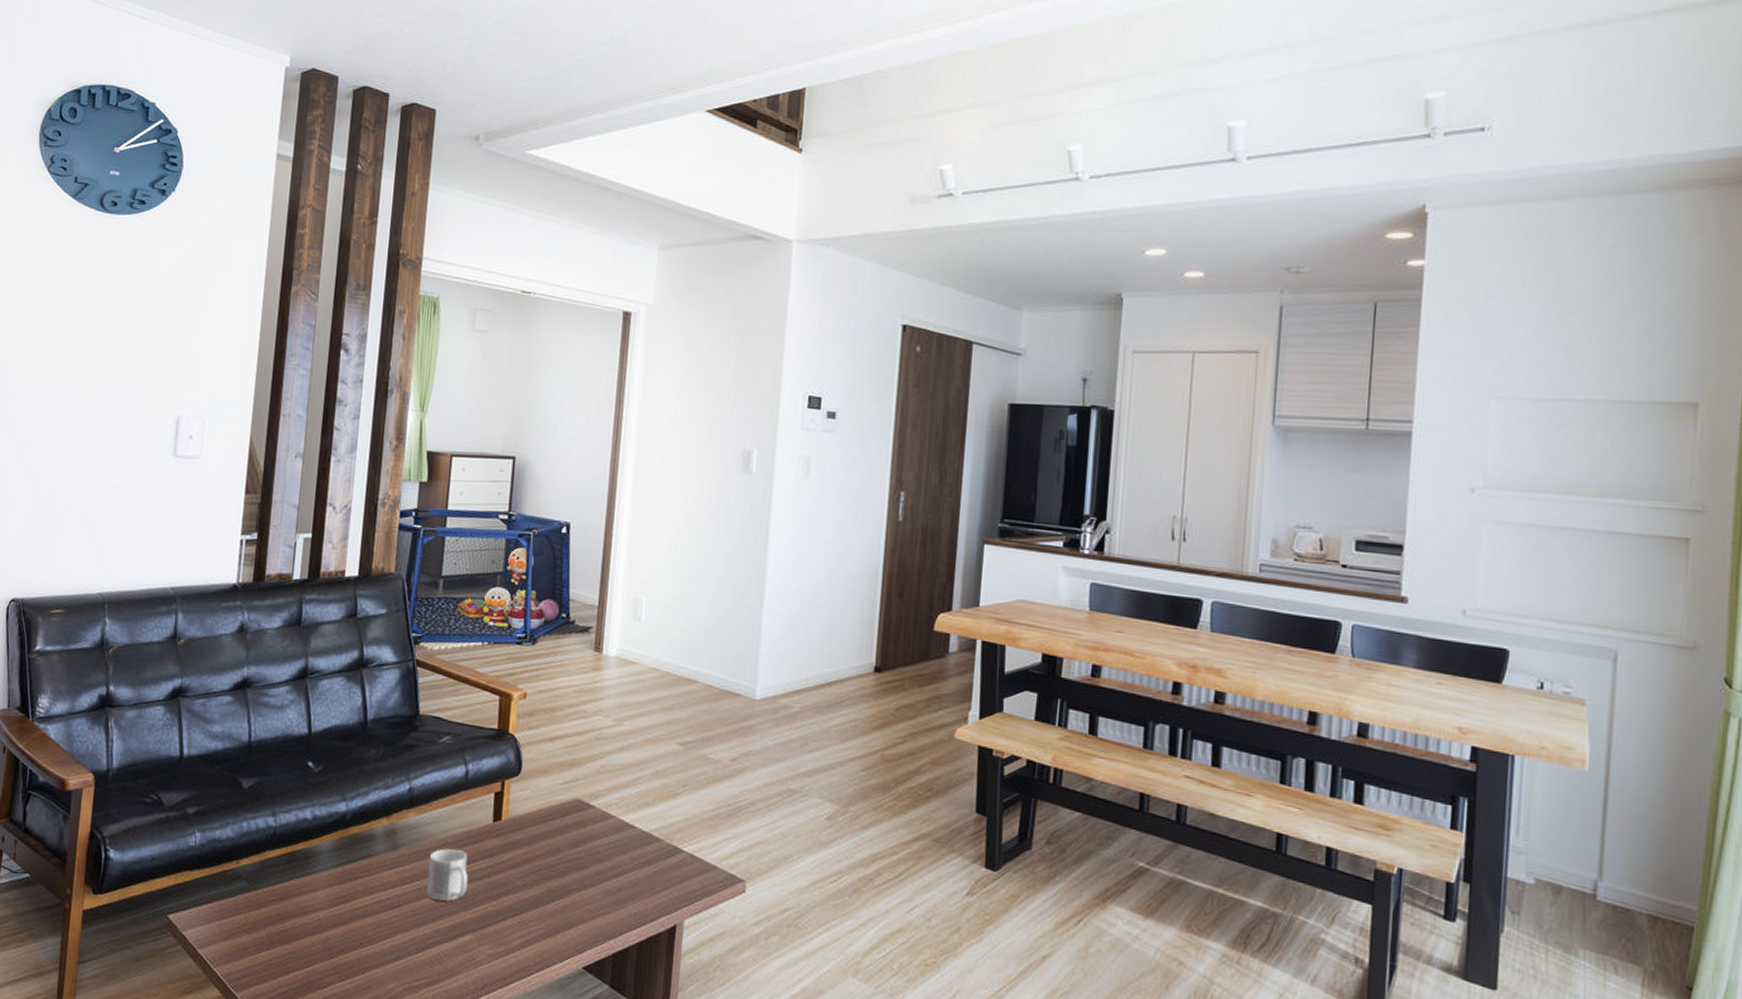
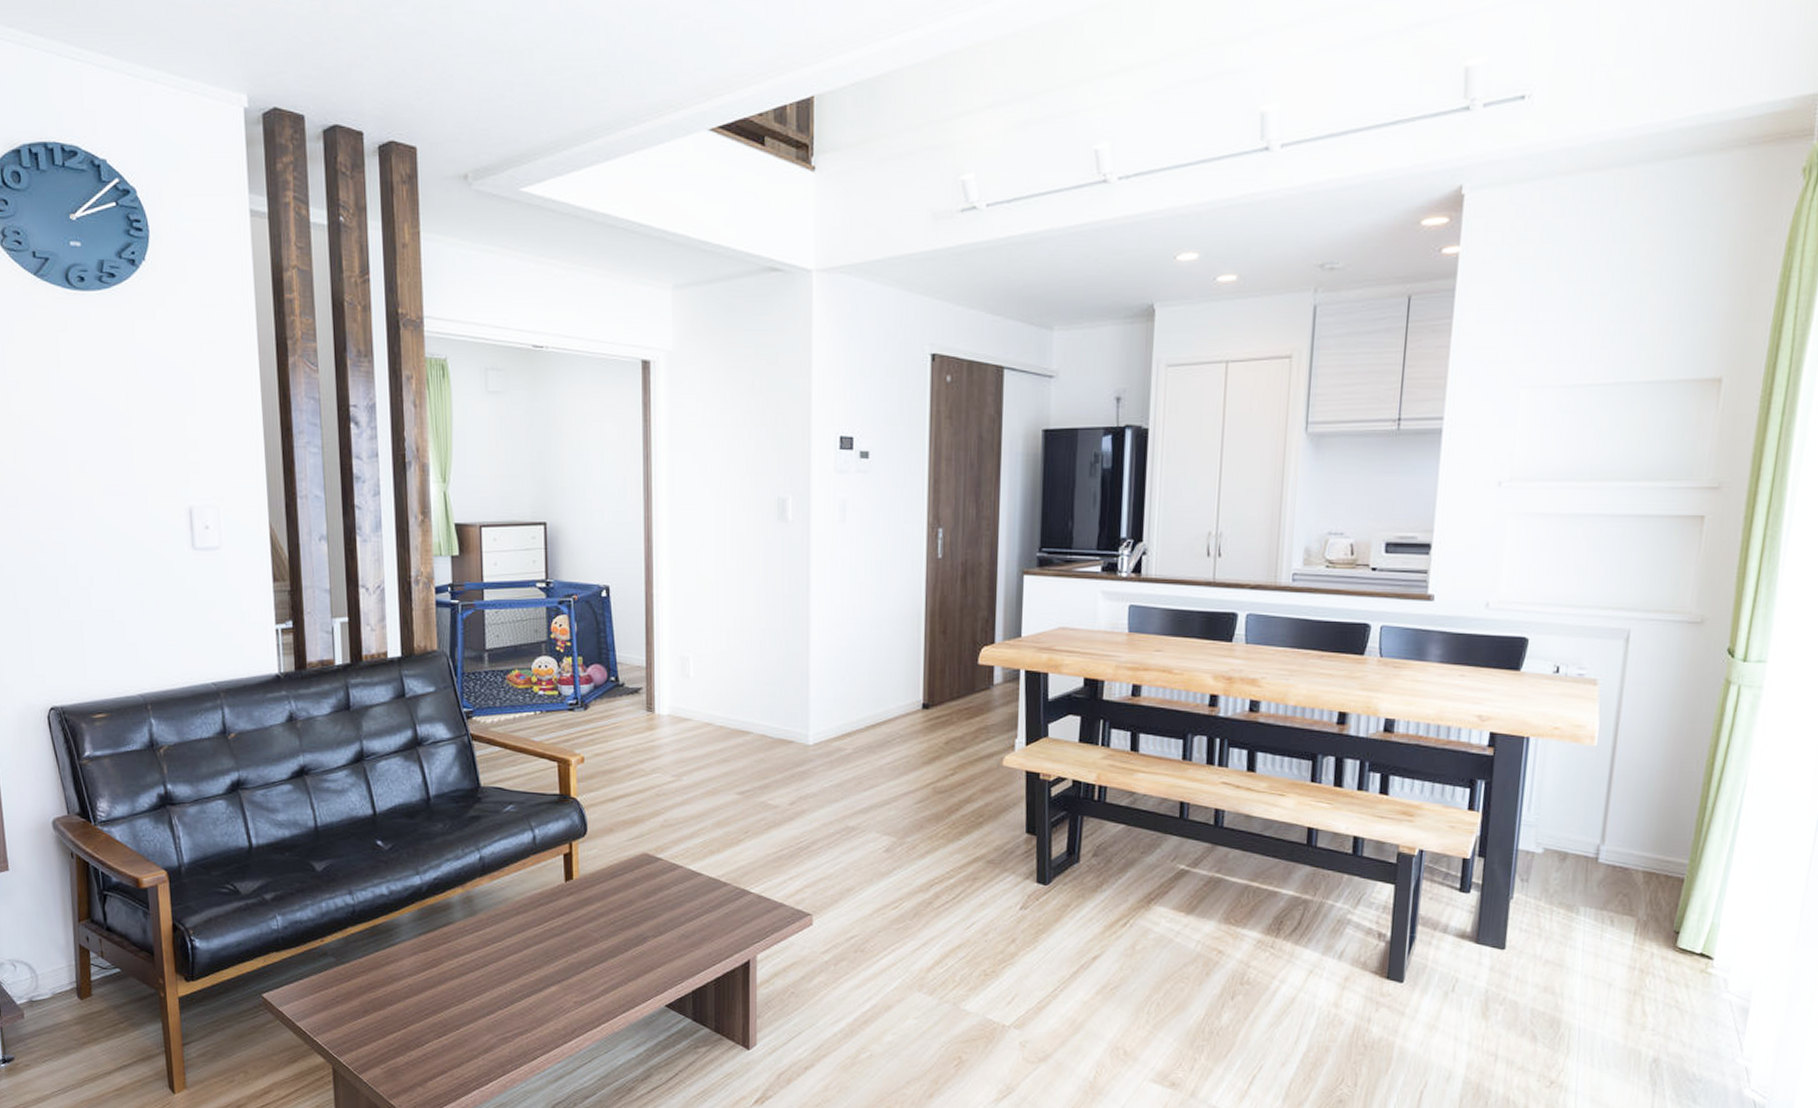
mug: present [426,848,468,902] -> none [507,910,548,959]

